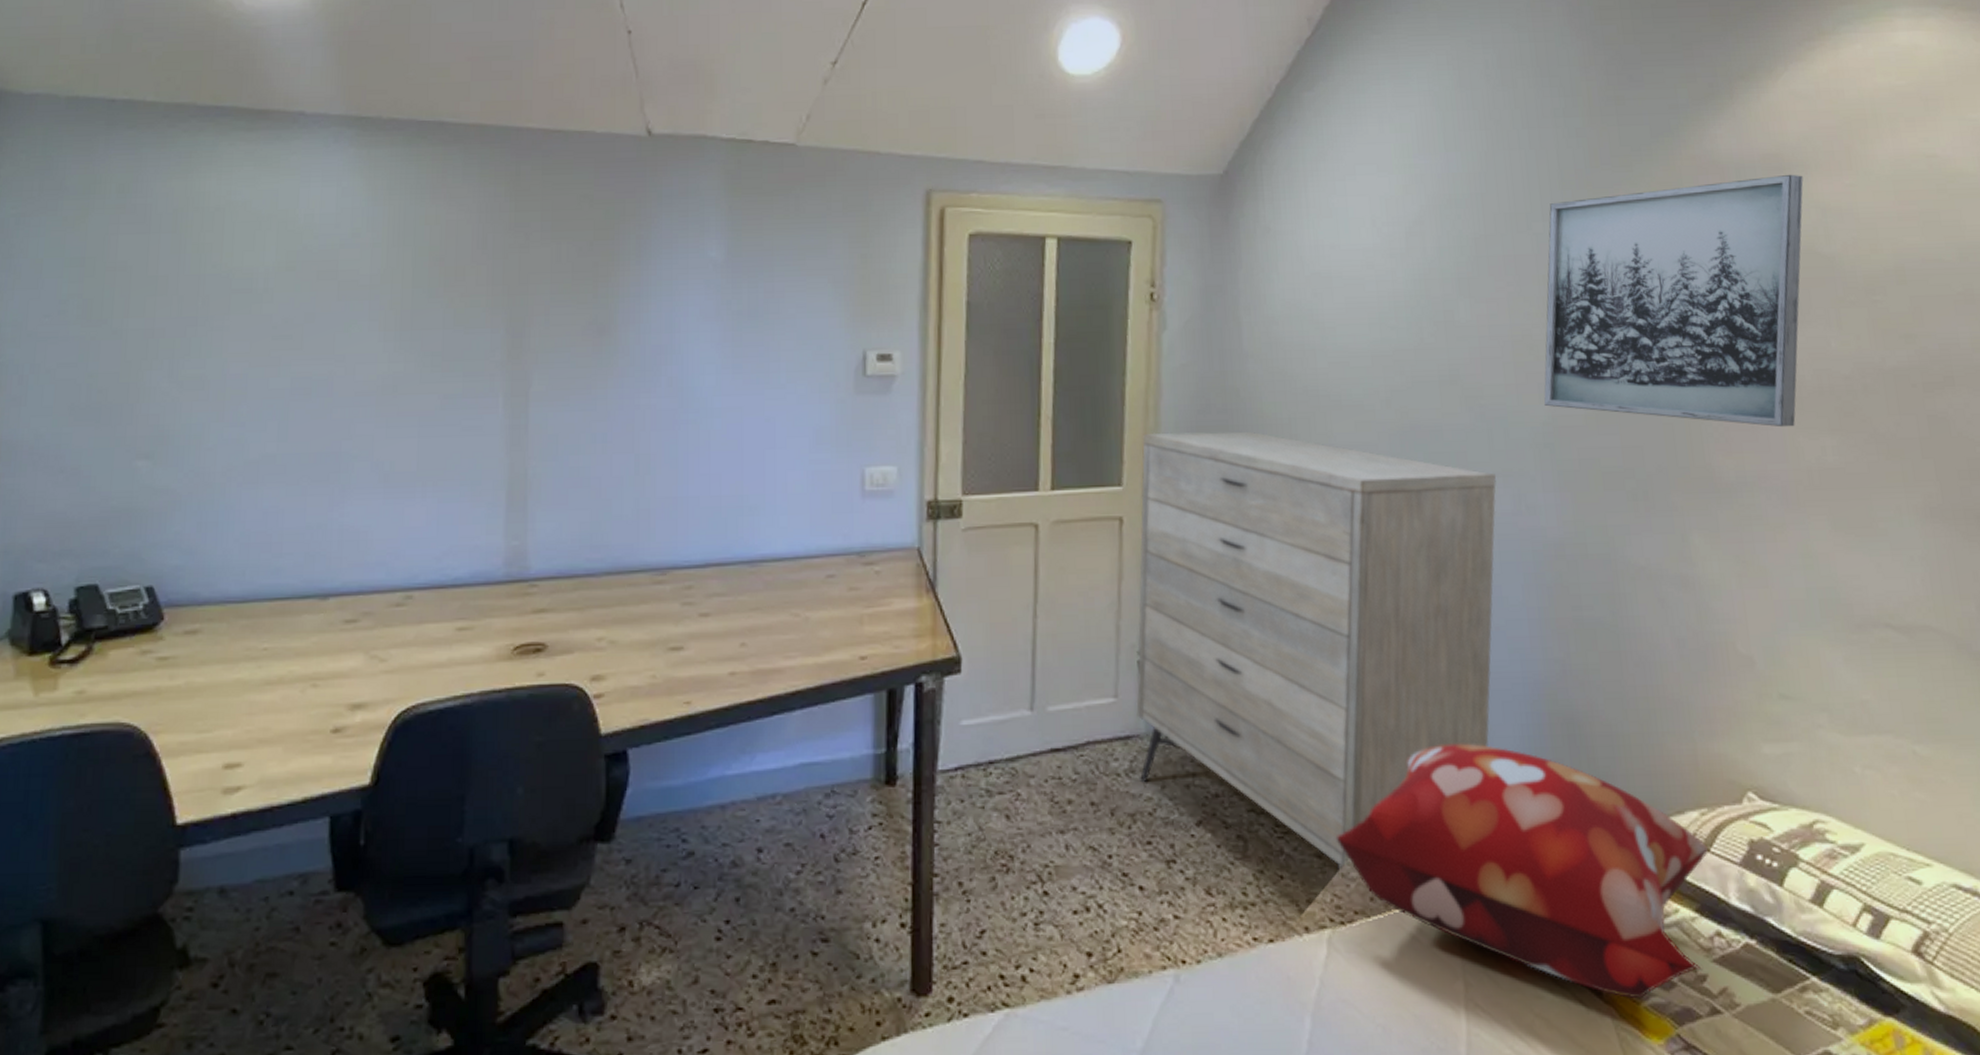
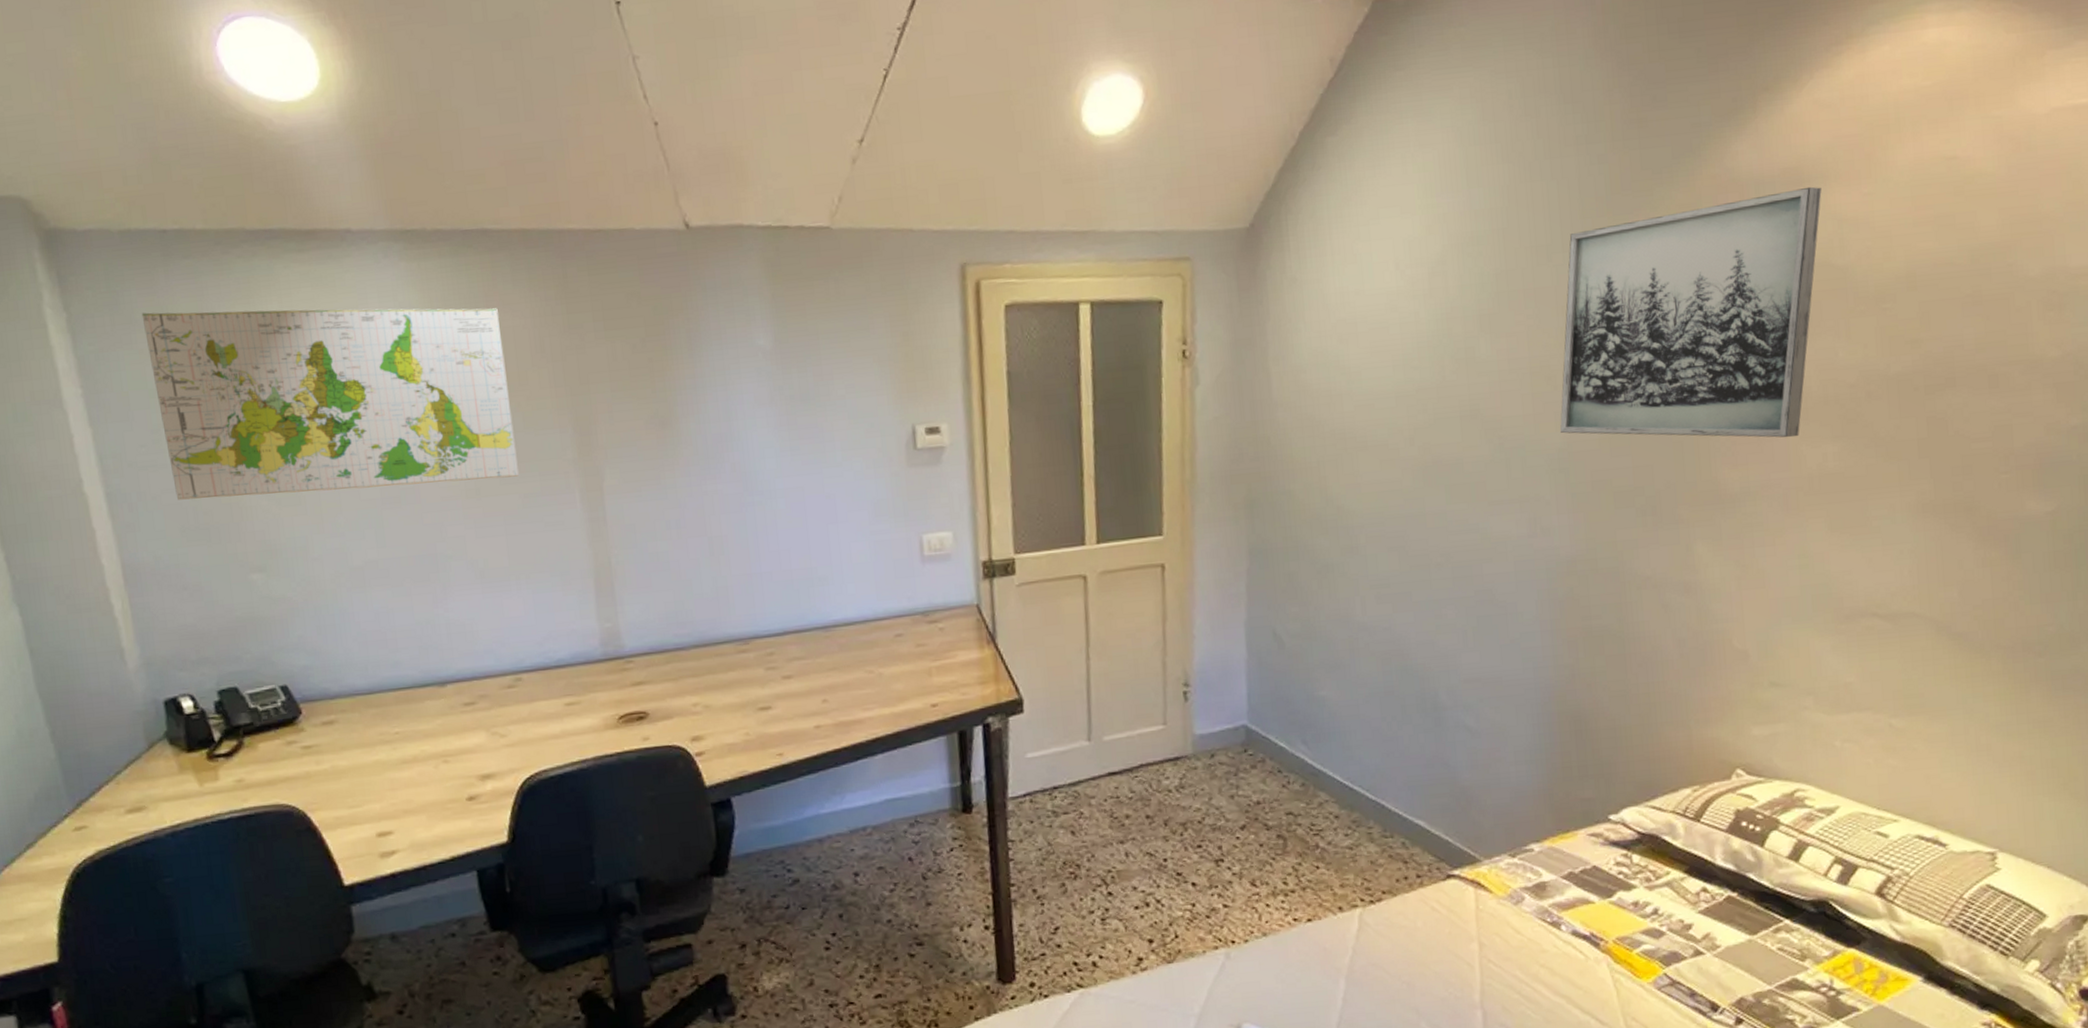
map: none [72,180,444,377] -> present [141,308,519,500]
dresser: present [1136,431,1496,871] -> none [1179,476,1513,859]
decorative pillow: present [1337,744,1709,999] -> none [1366,744,1699,948]

